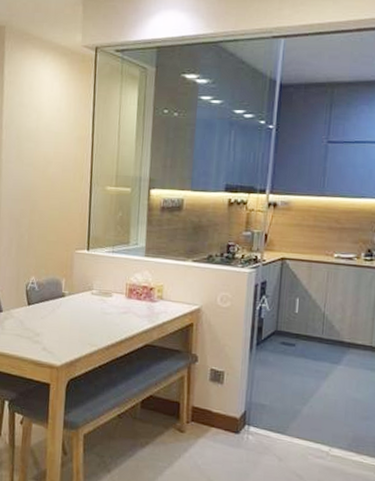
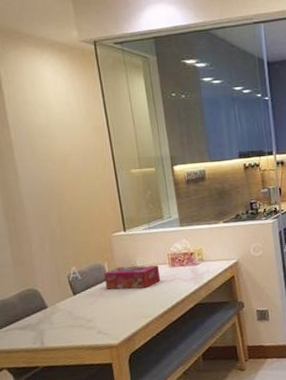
tissue box: none [59,286,115,314] -> present [104,265,161,290]

